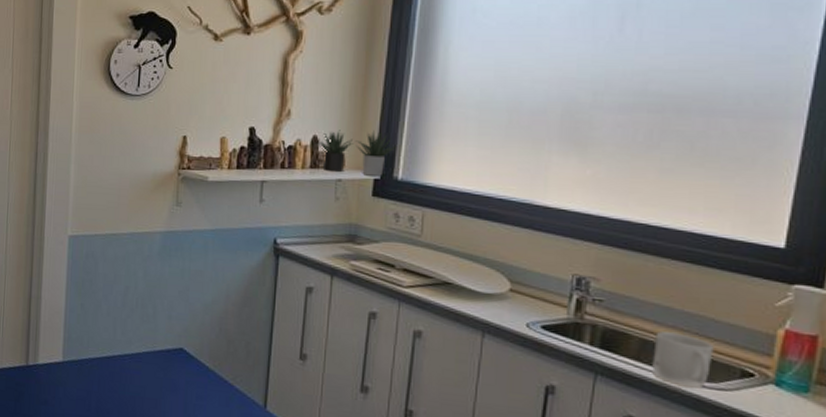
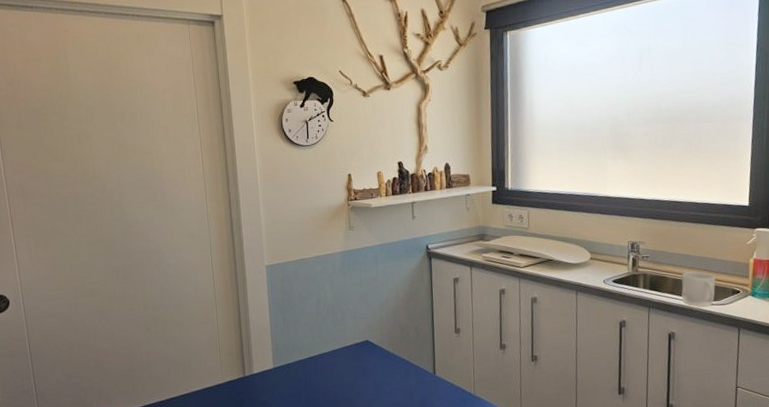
succulent plant: present [317,131,396,176] -> none [449,155,505,190]

